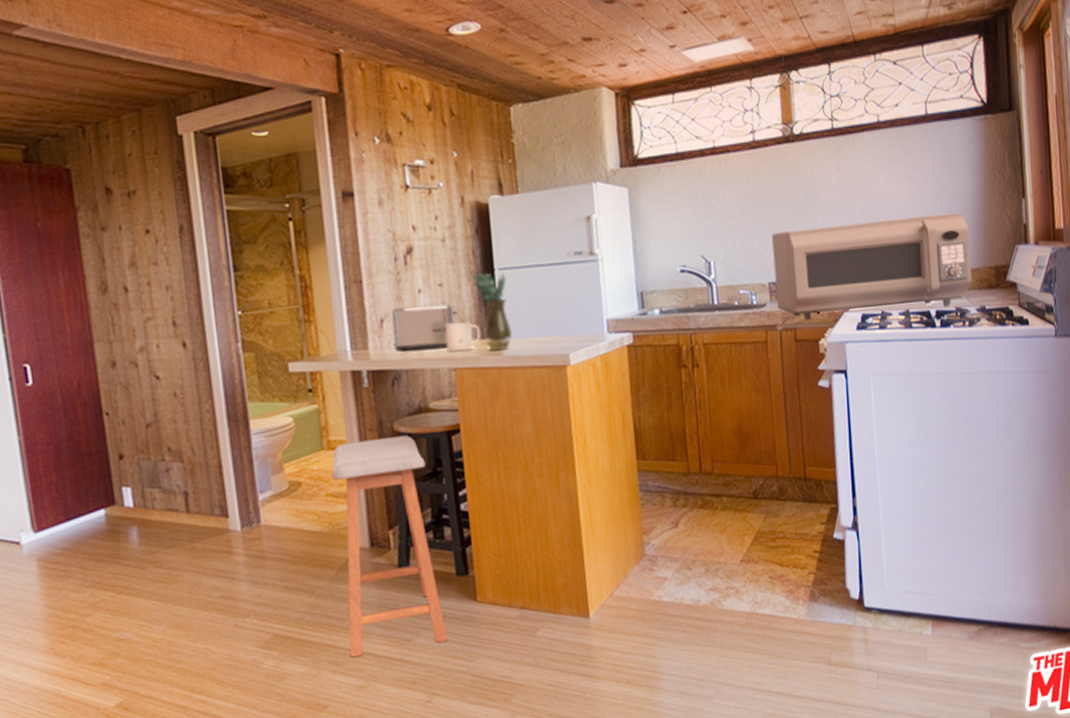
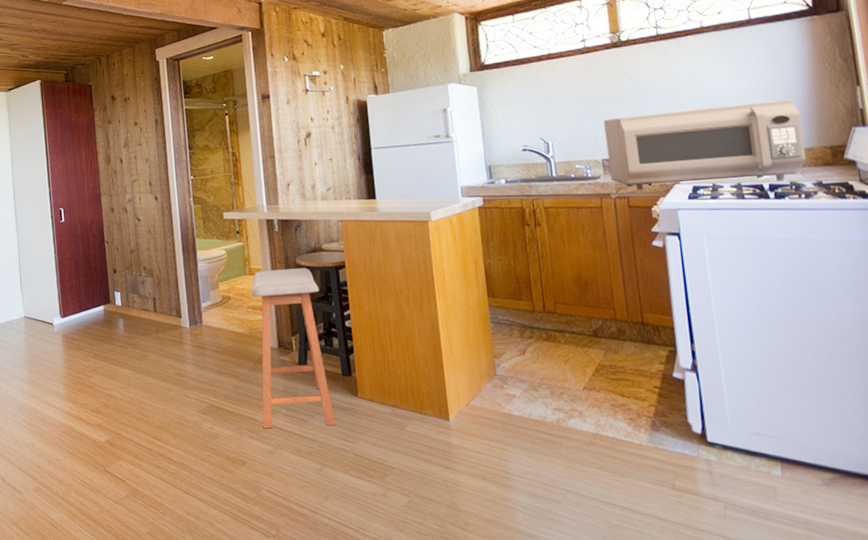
toaster: present [391,304,458,352] -> none [295,173,344,207]
mug: present [444,321,482,352] -> none [334,186,362,208]
vase: present [473,268,513,352] -> none [355,148,386,209]

